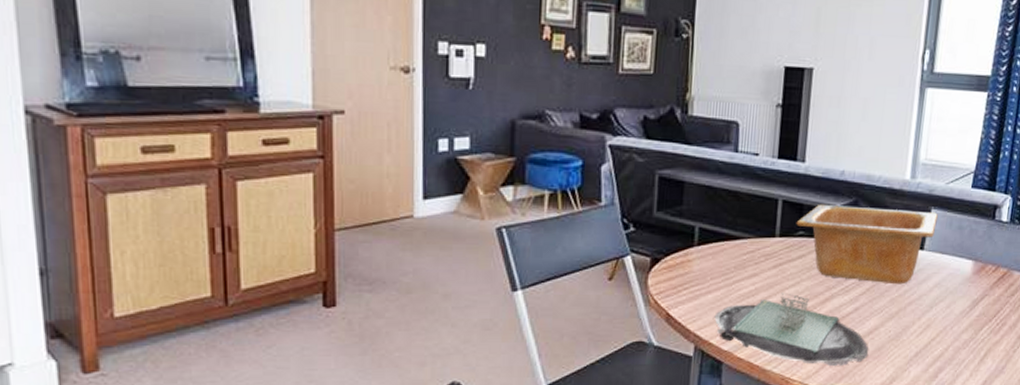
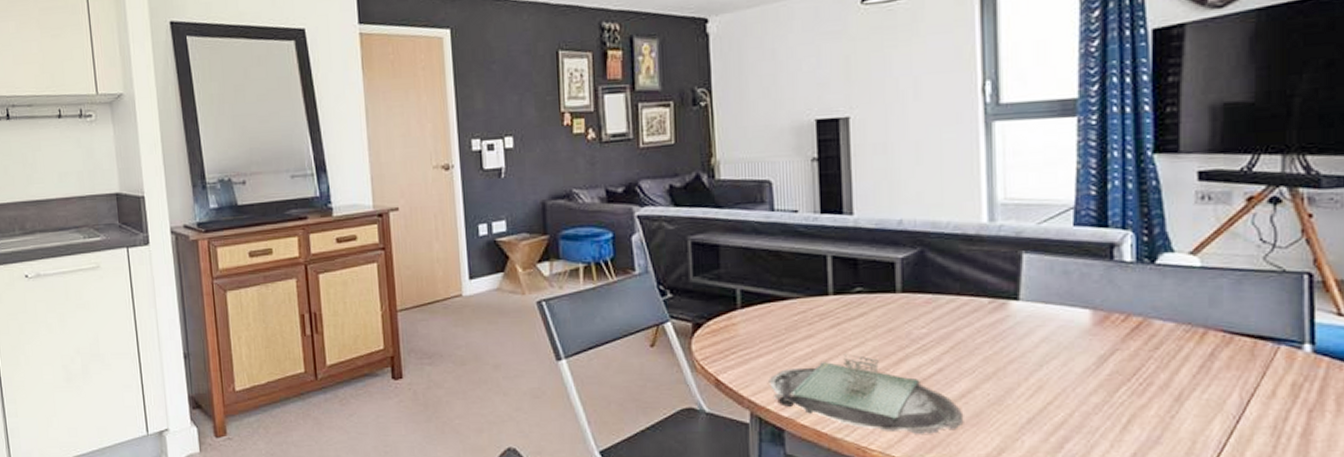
serving bowl: present [796,204,938,285] -> none [851,256,1032,341]

